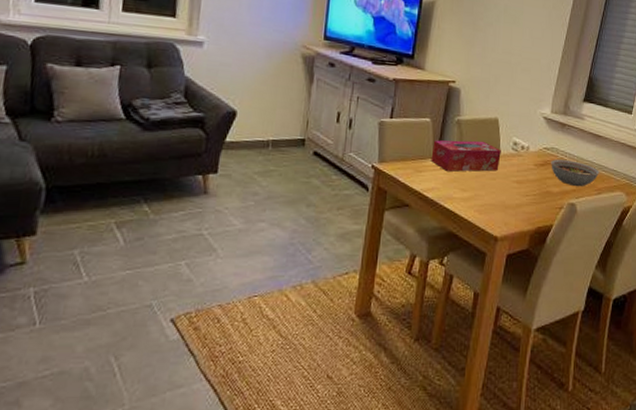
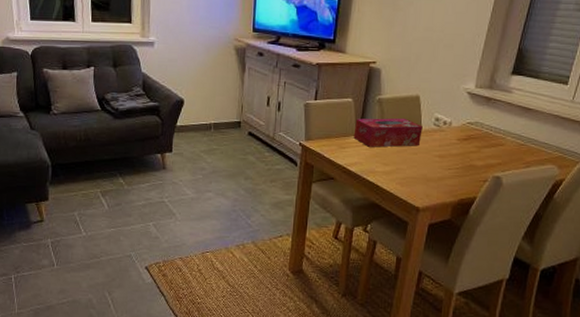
bowl: present [551,159,600,187] -> none [475,133,529,161]

